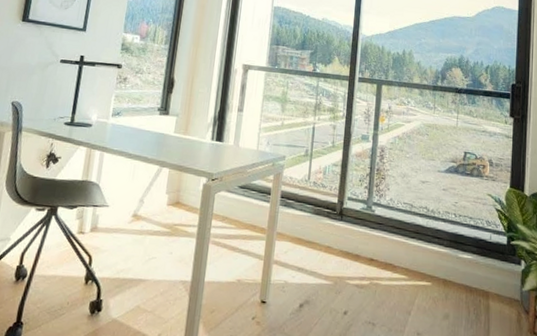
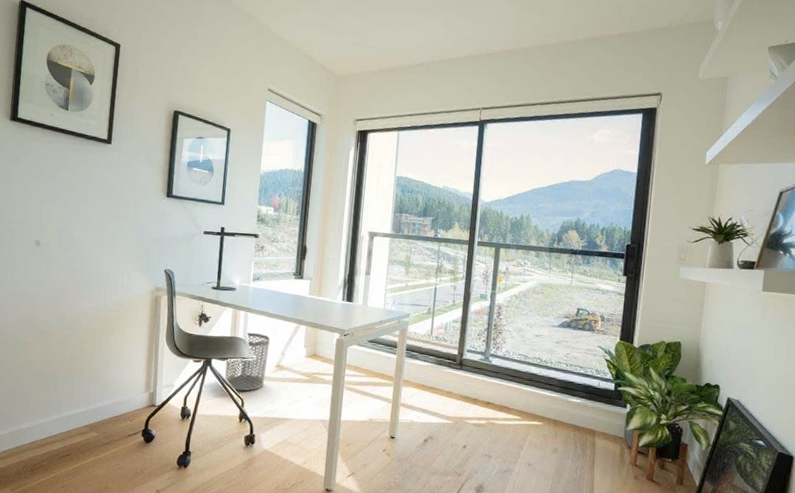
waste bin: none [71,175,127,246] -> present [225,332,270,391]

